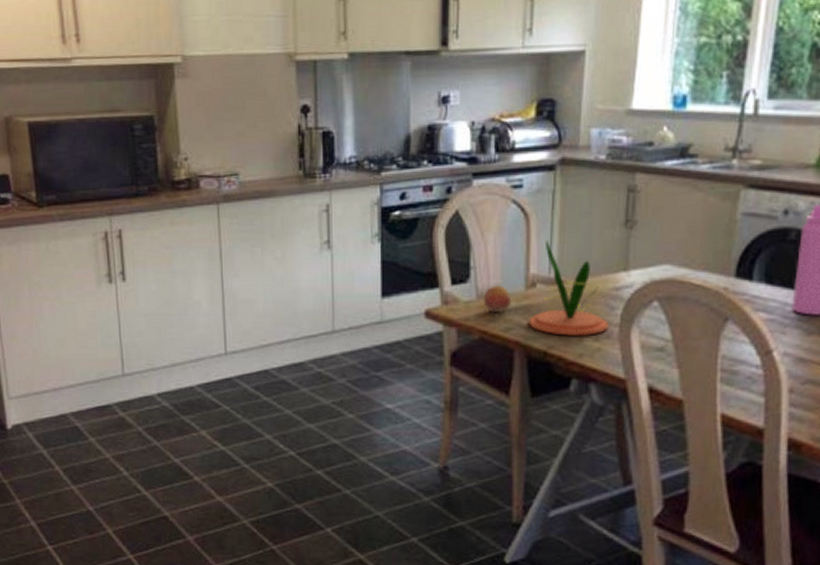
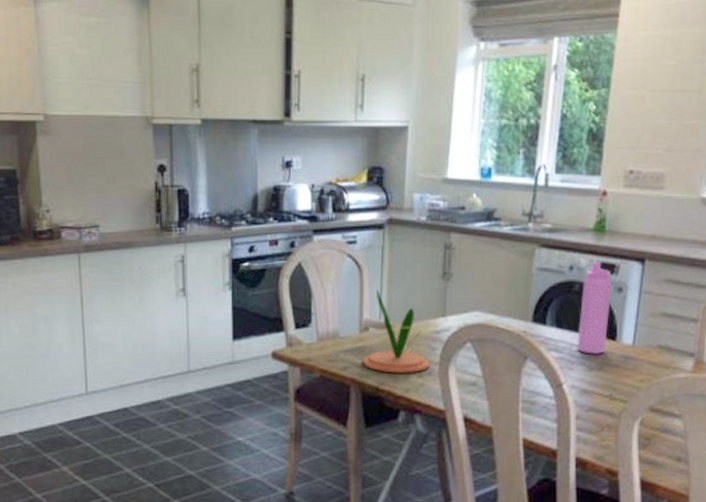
fruit: present [483,285,512,312] -> none [323,329,348,353]

